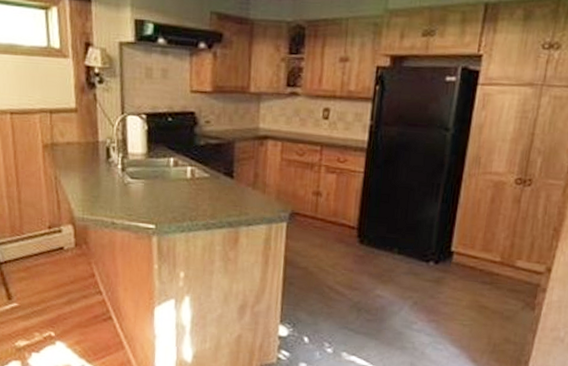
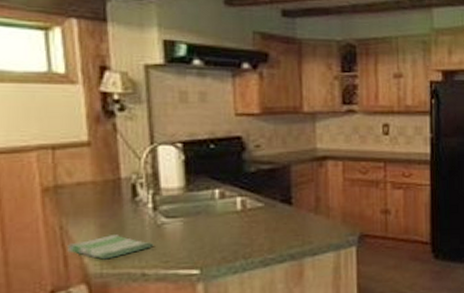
dish towel: none [60,187,121,207] -> present [67,233,154,260]

